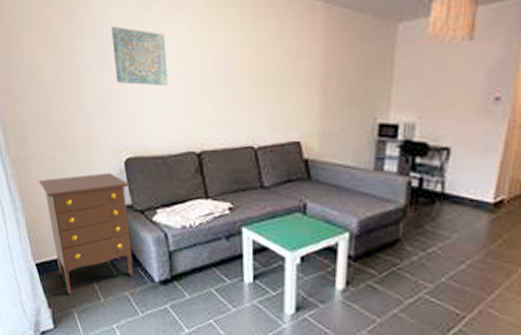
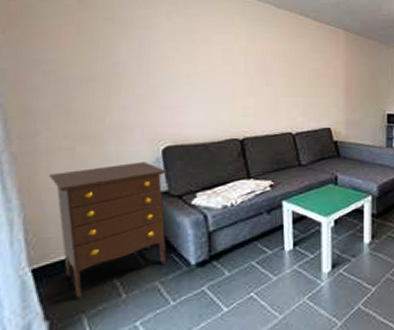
wall art: present [111,27,169,86] -> none [155,32,213,84]

